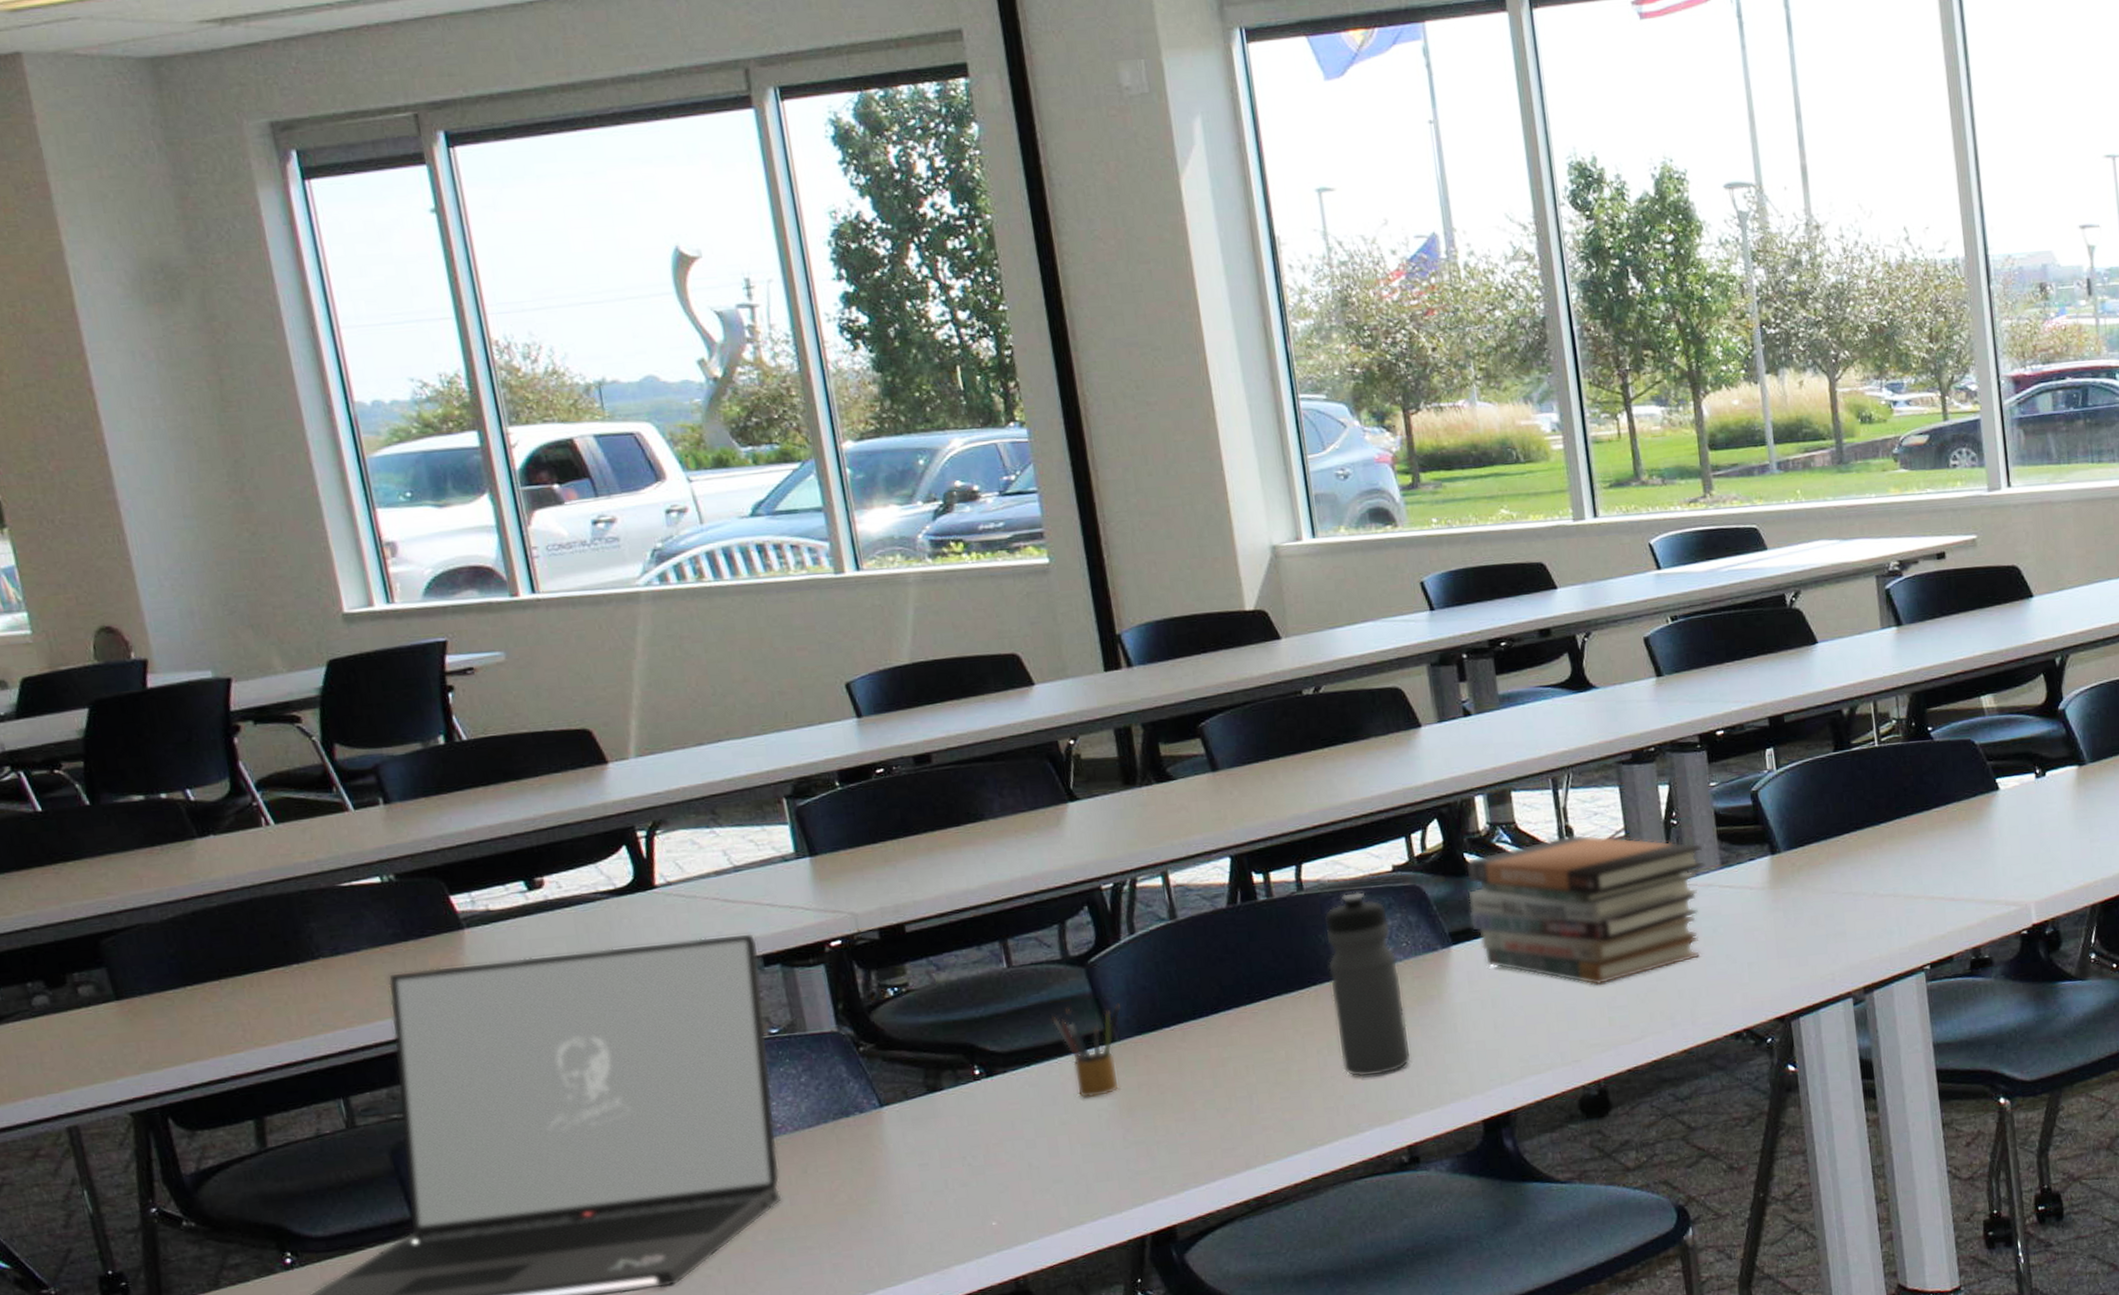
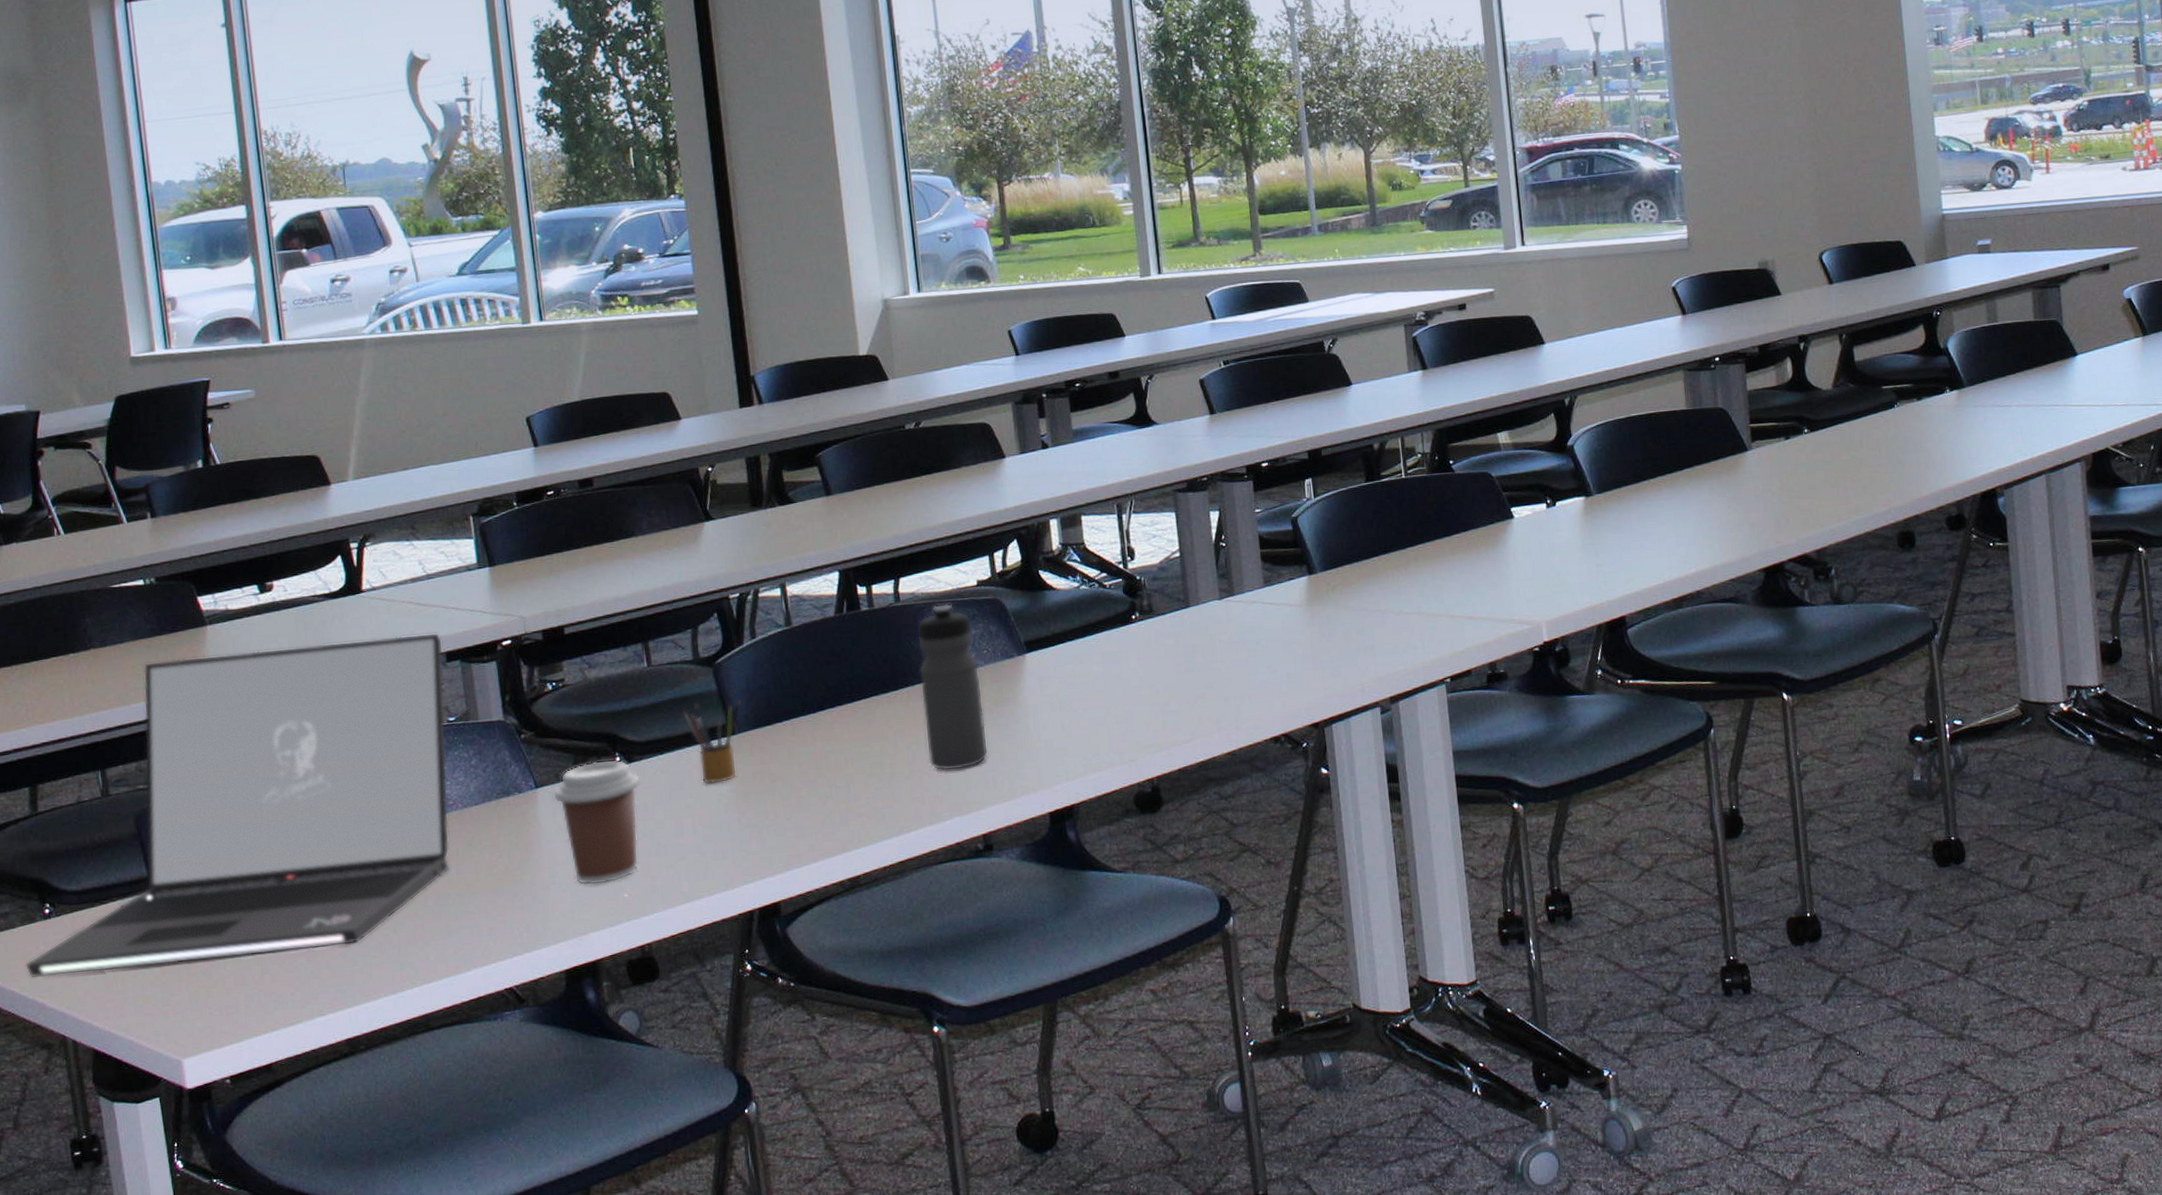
coffee cup: none [901,1073,1007,1214] -> present [553,759,641,885]
book stack: present [1465,834,1705,985] -> none [1039,554,1249,692]

